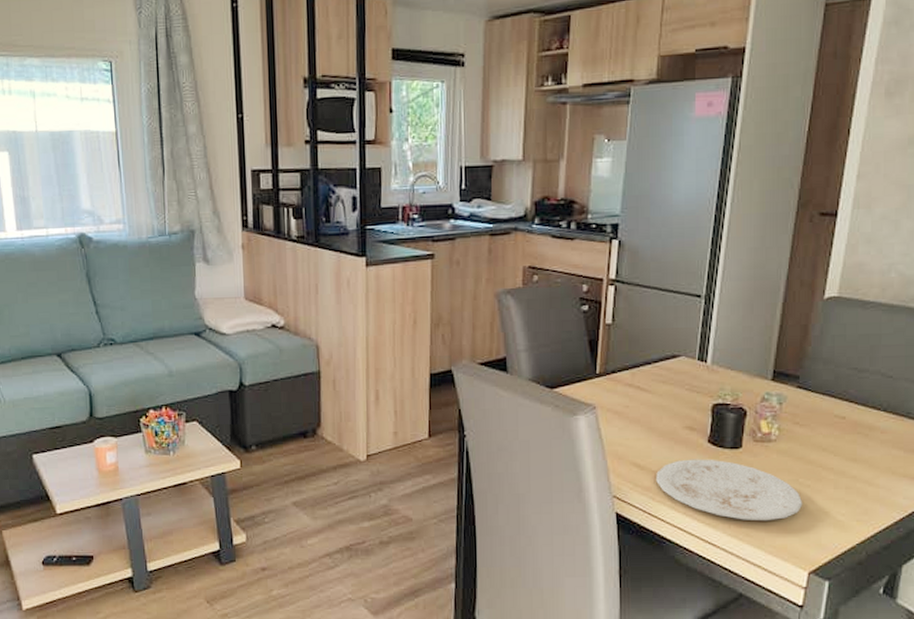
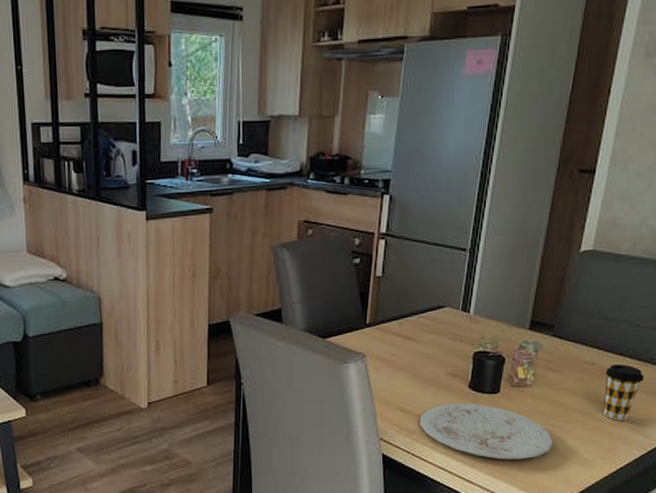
coffee cup: none [857,419,901,479] -> present [603,364,644,420]

